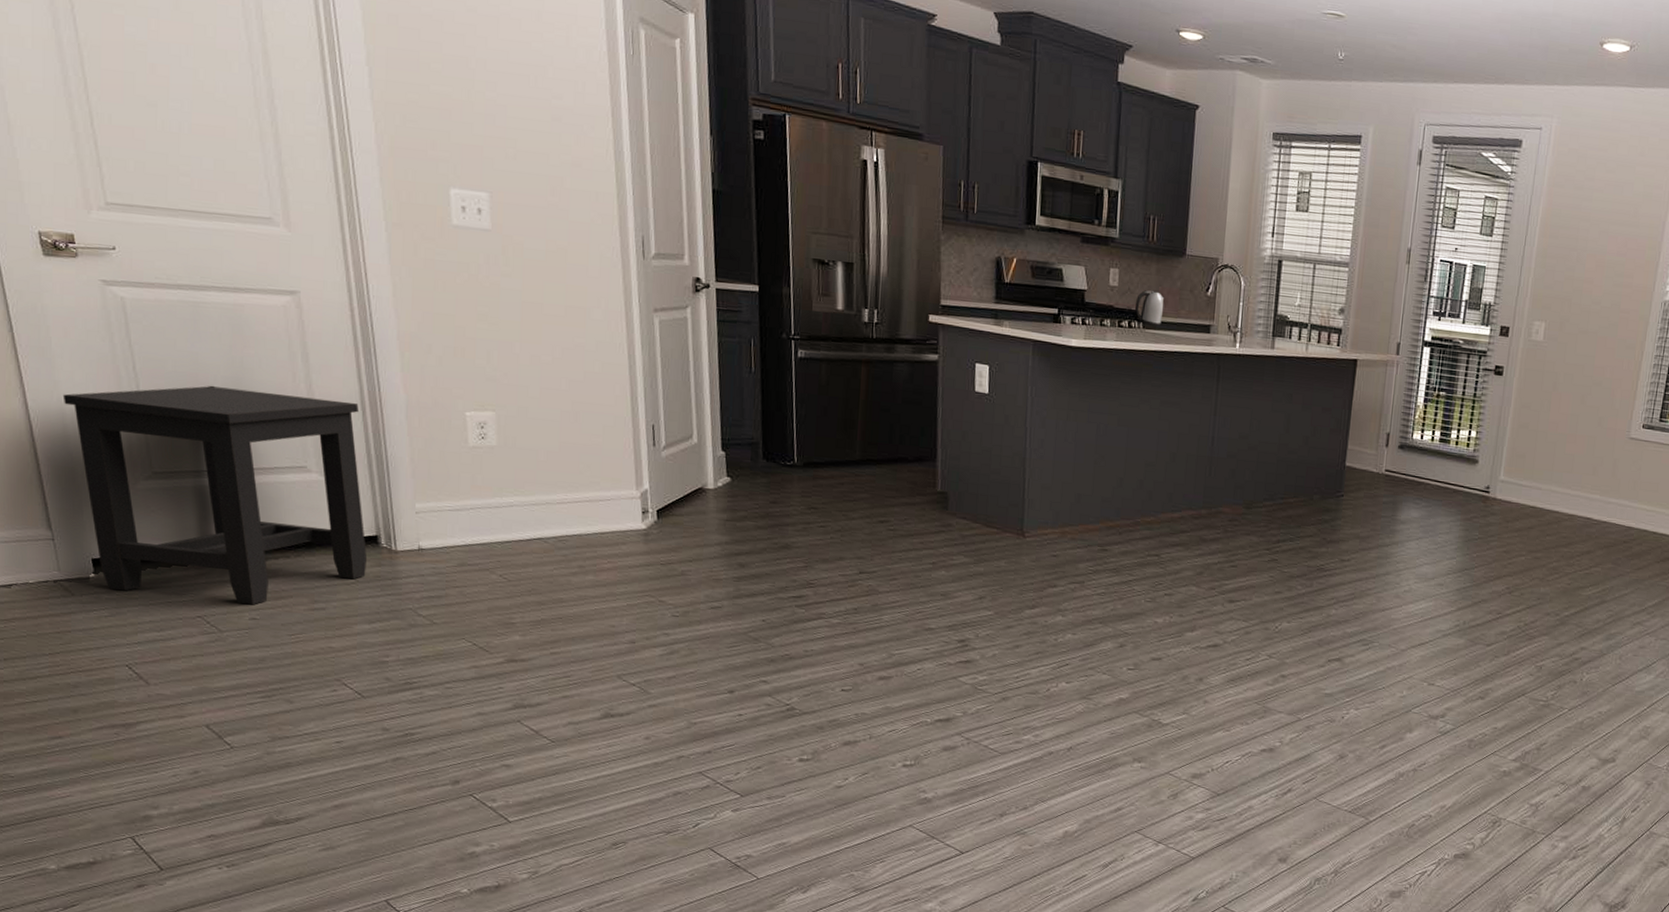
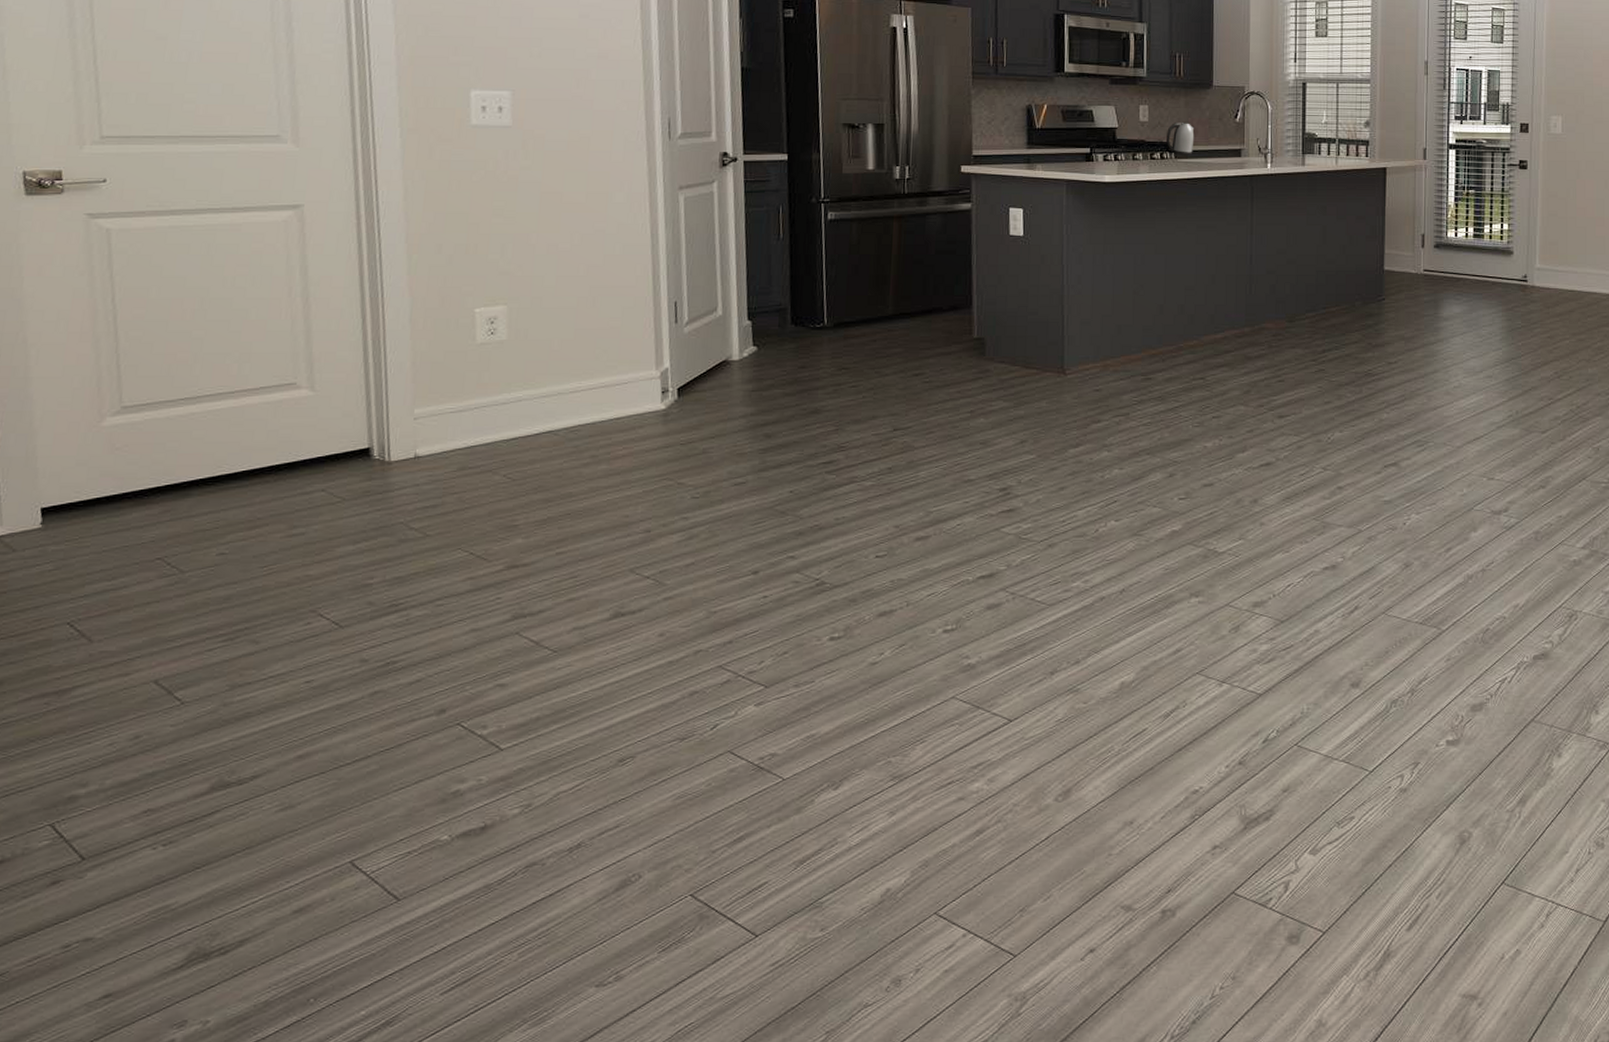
side table: present [62,386,368,605] -> none [28,310,359,540]

